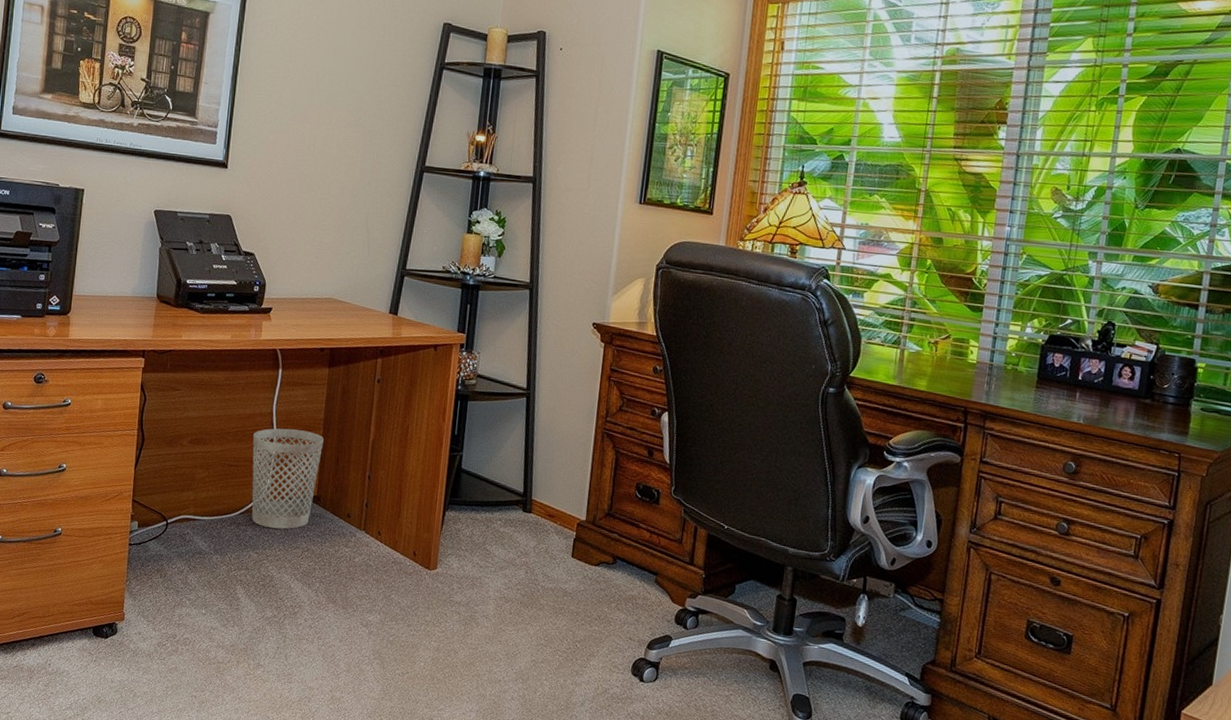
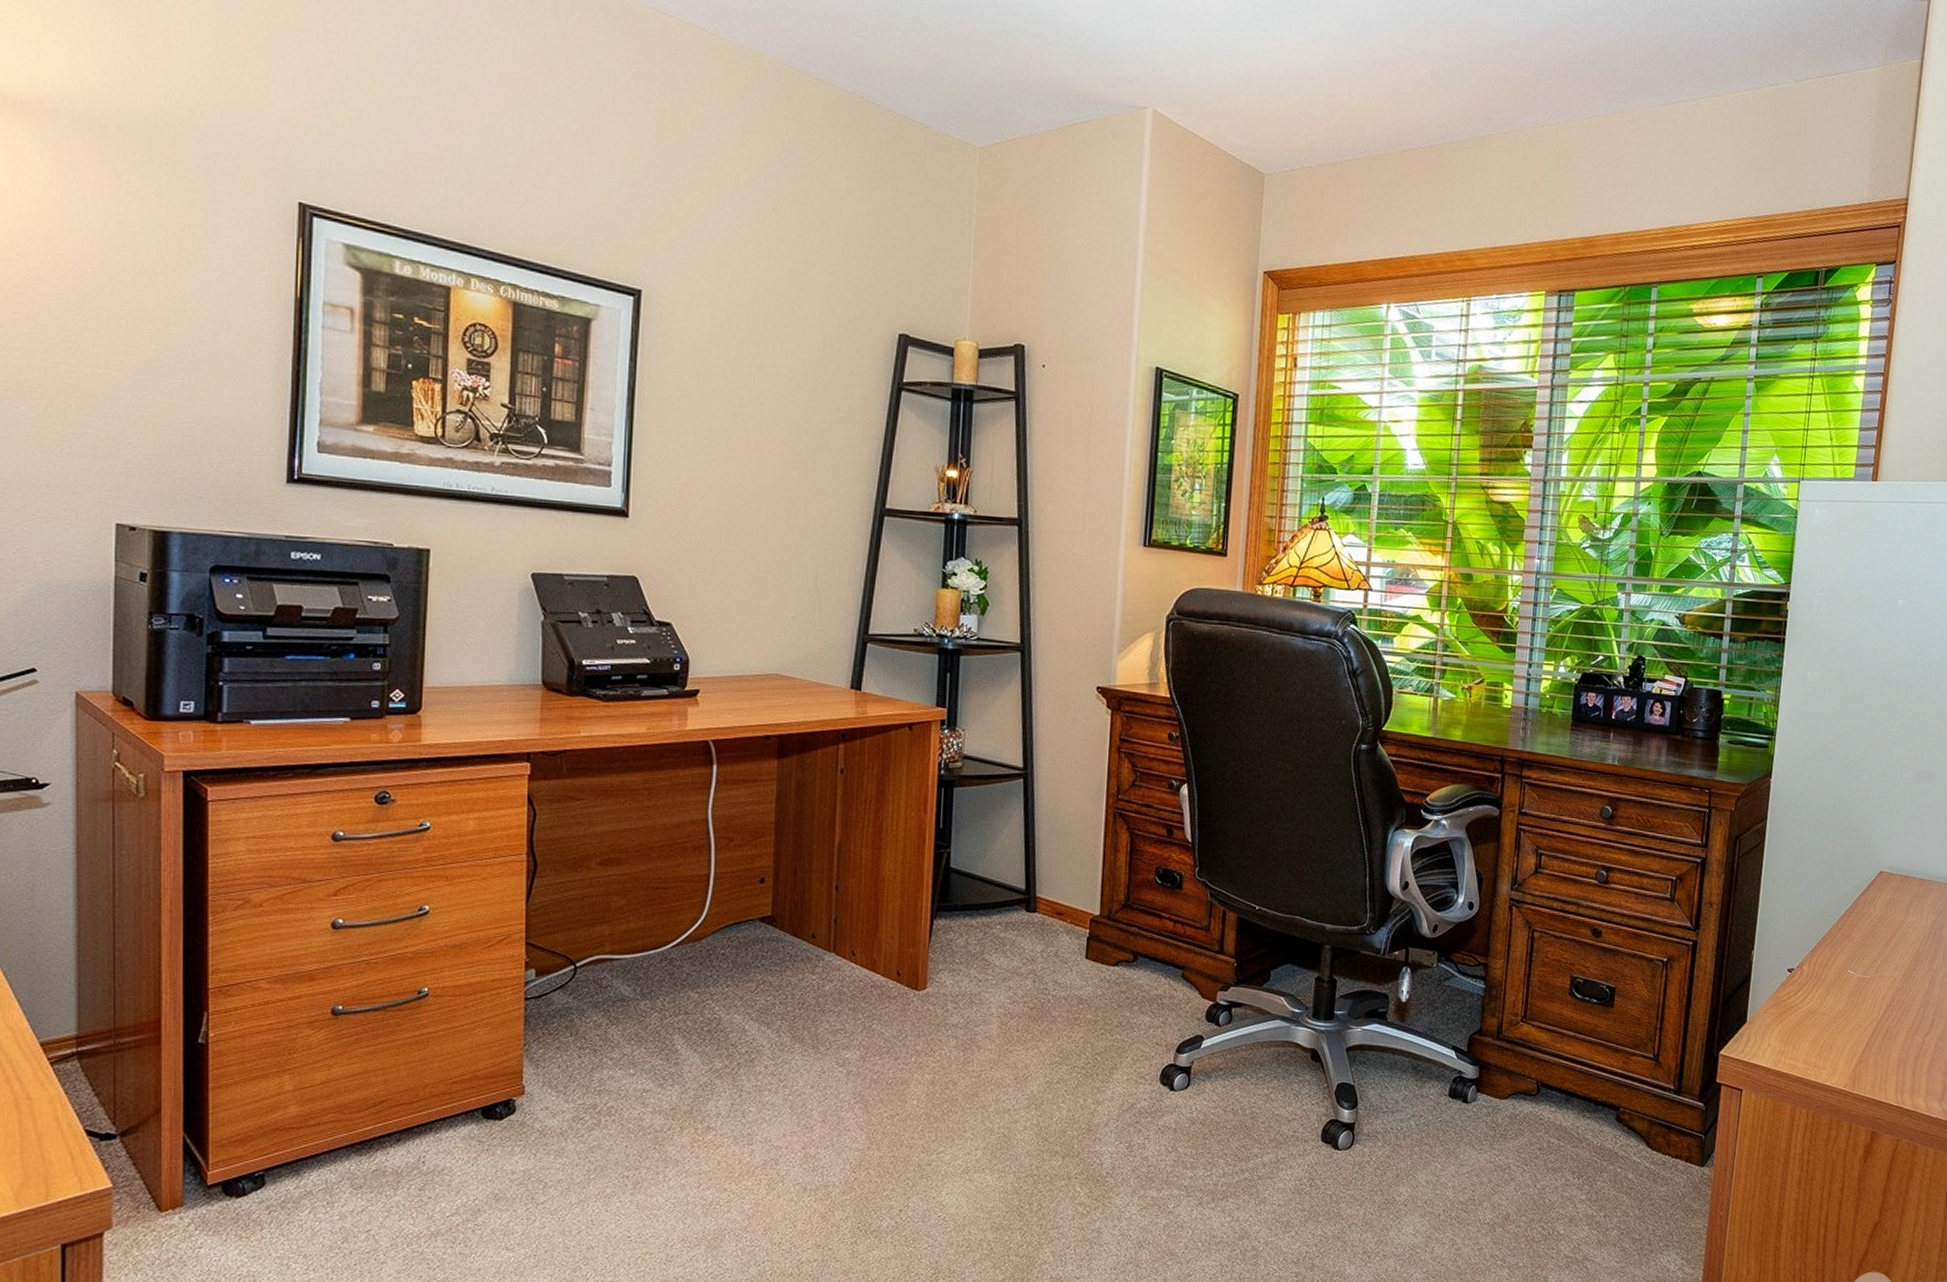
wastebasket: present [251,428,324,530] -> none [683,837,776,960]

